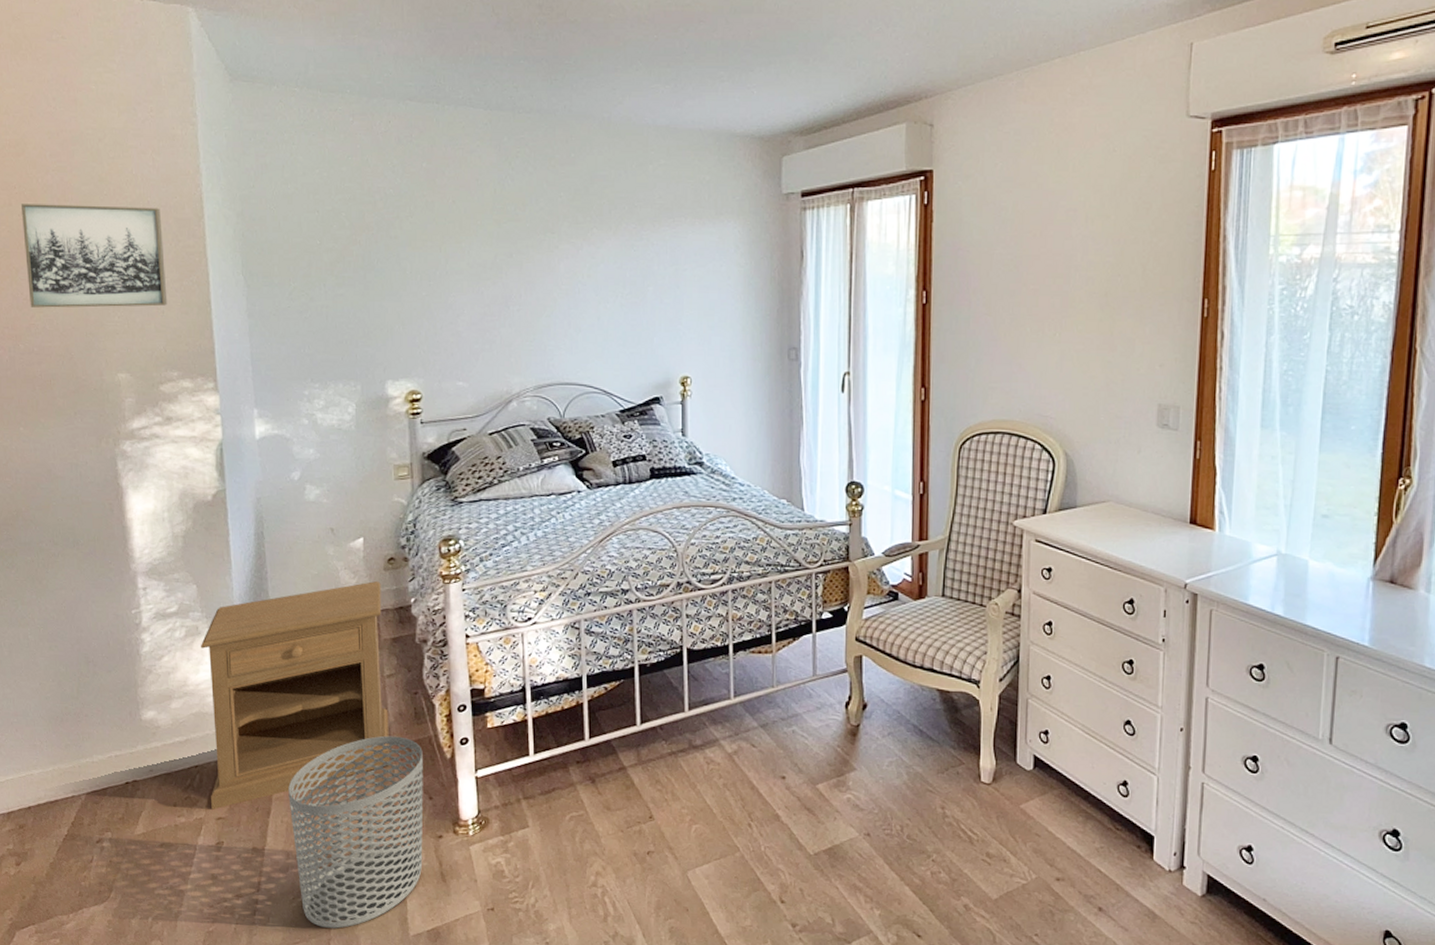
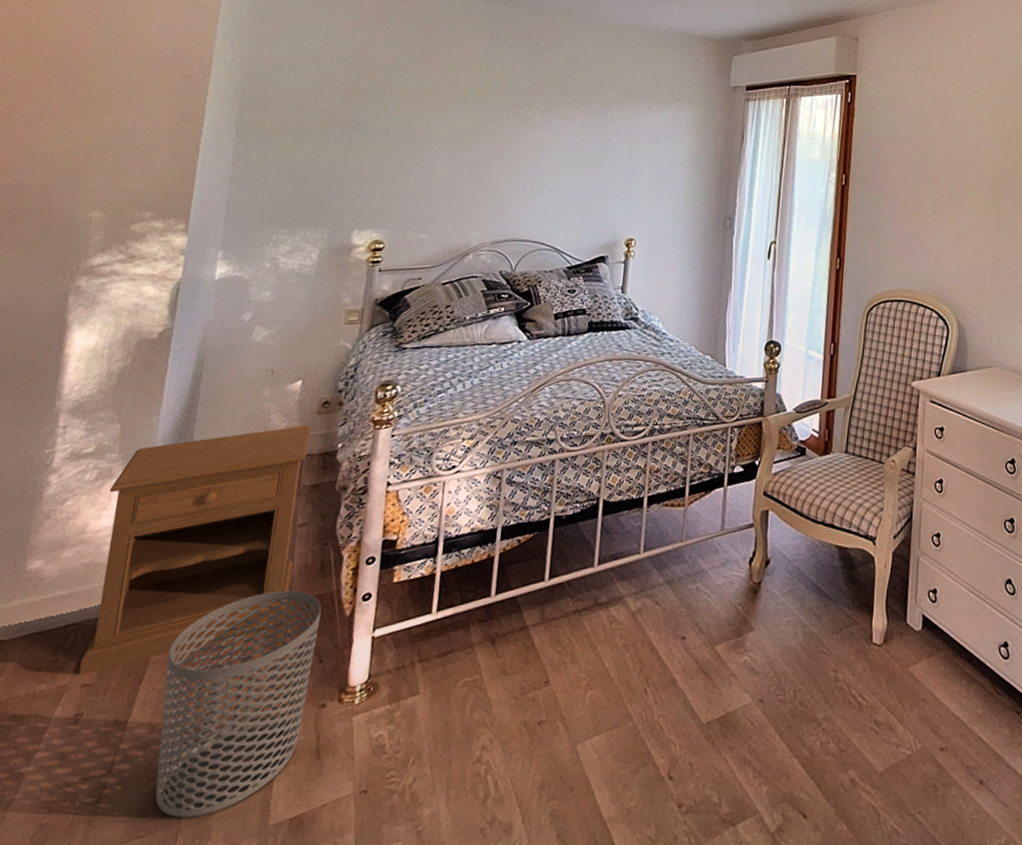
wall art: present [20,204,168,308] -> none [20,52,171,151]

